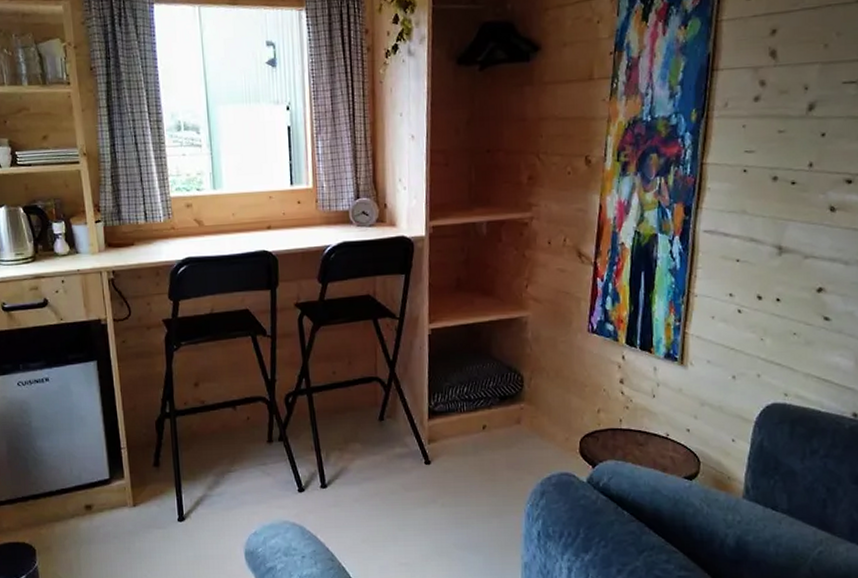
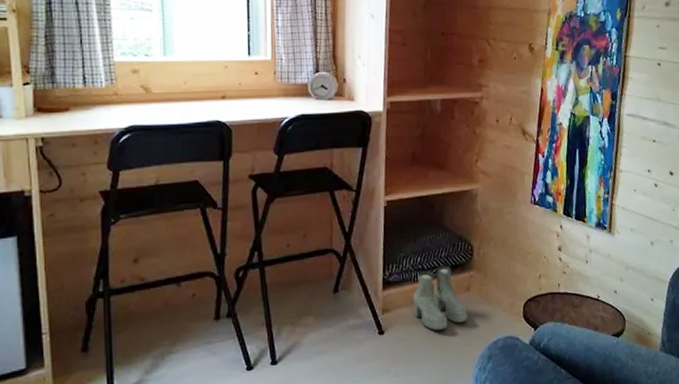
boots: none [460,396,519,464] -> present [413,265,468,331]

